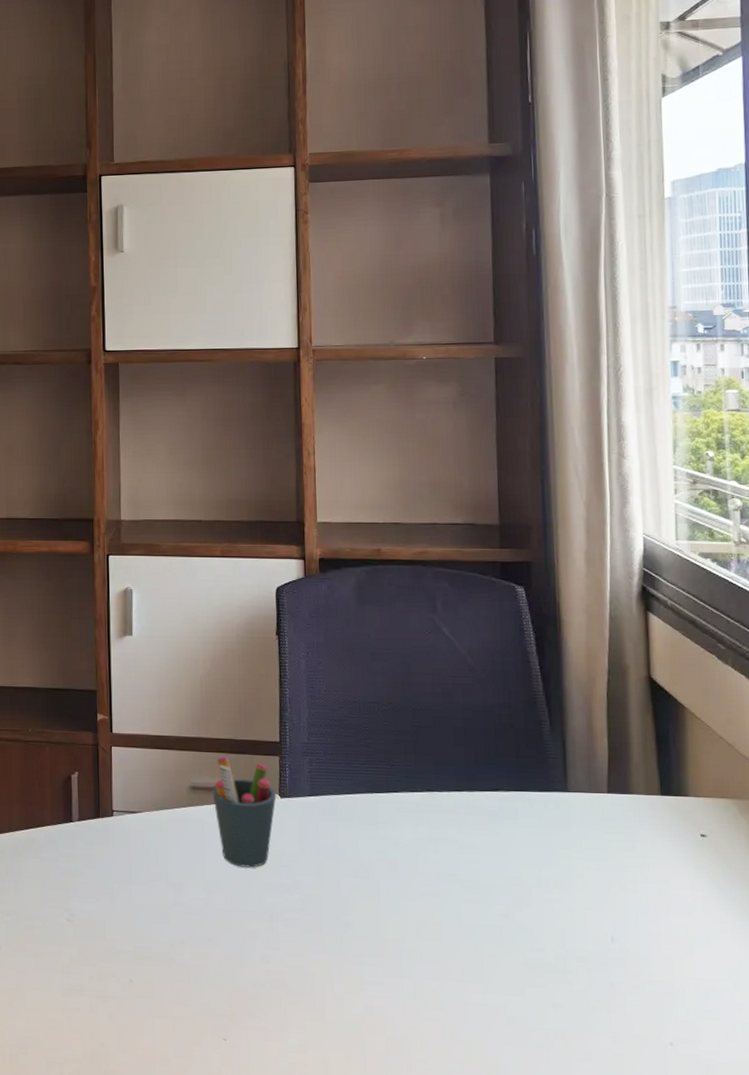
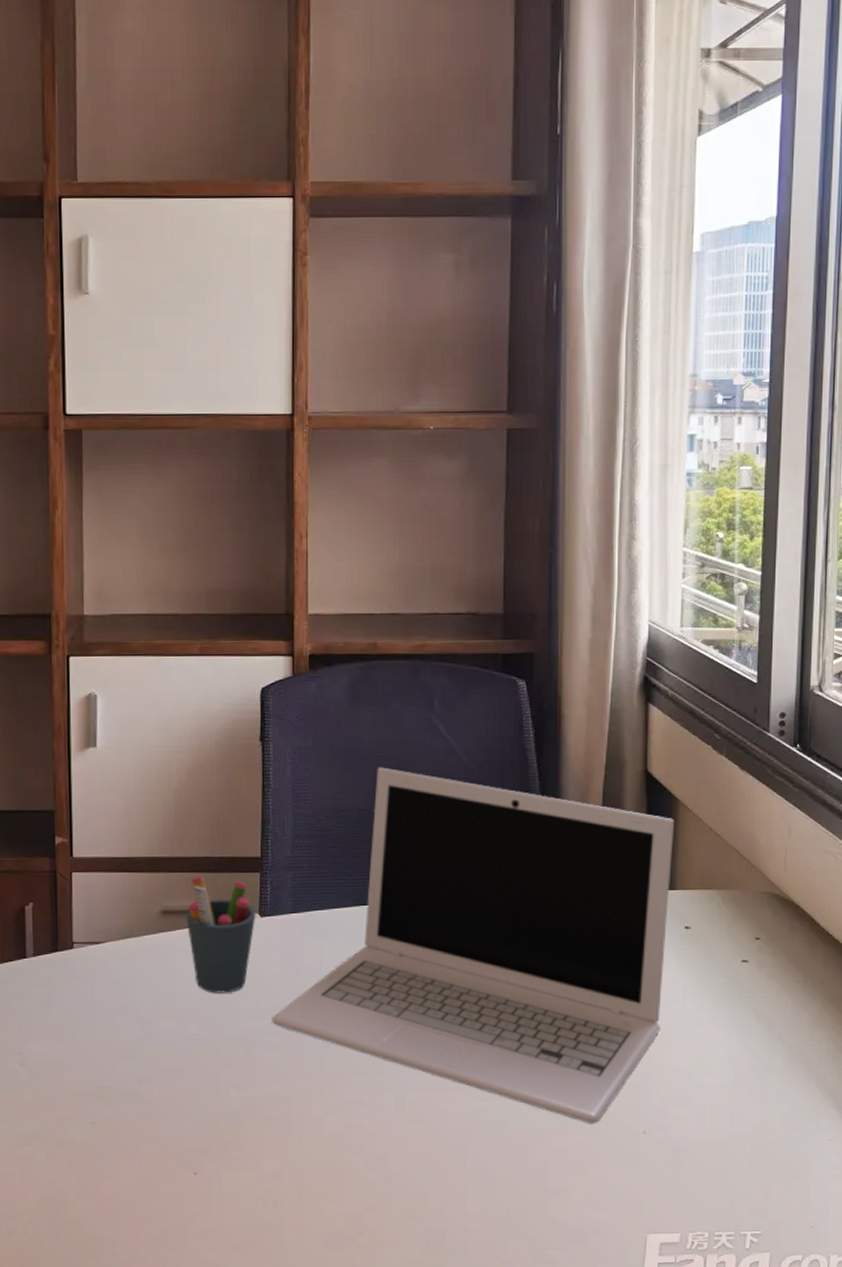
laptop: none [293,663,683,1030] -> present [272,767,674,1124]

